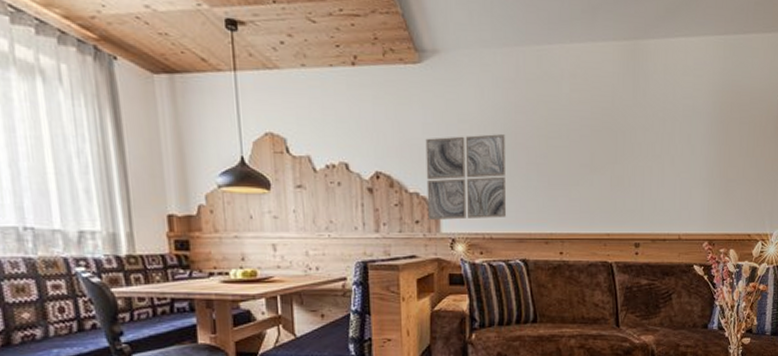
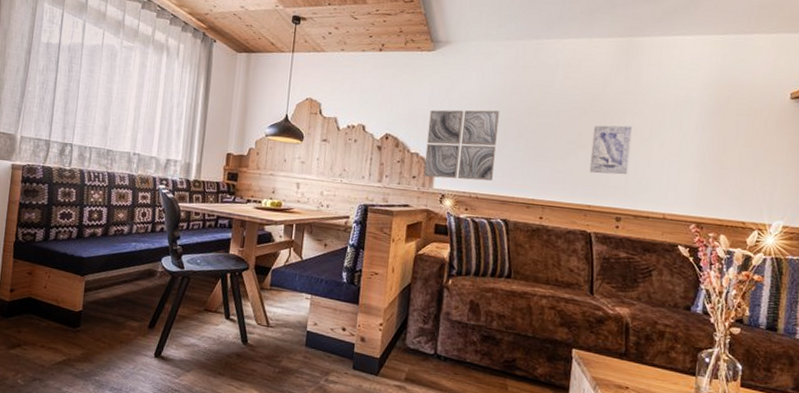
wall art: none [605,142,644,198] -> present [589,125,633,175]

